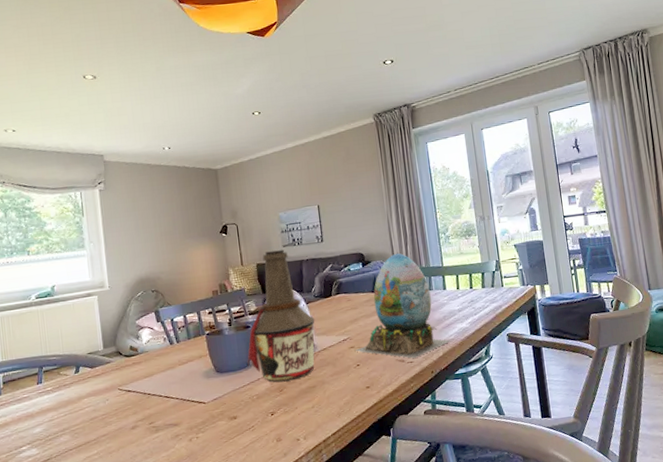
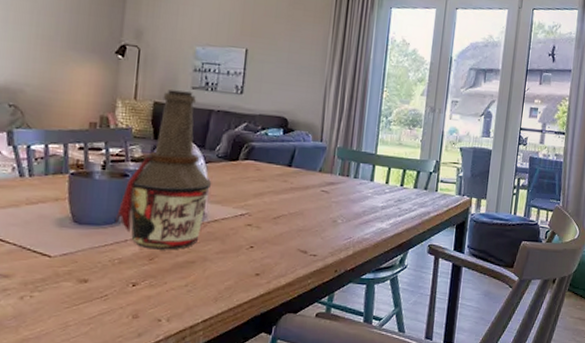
decorative egg: present [354,251,450,358] -> none [251,125,364,251]

